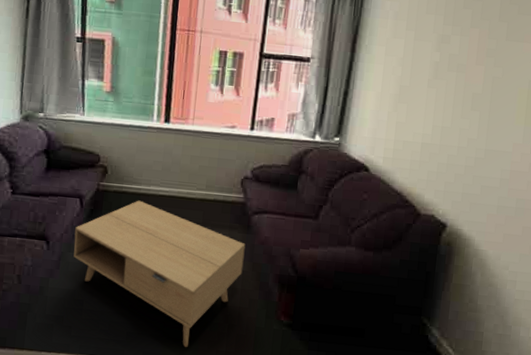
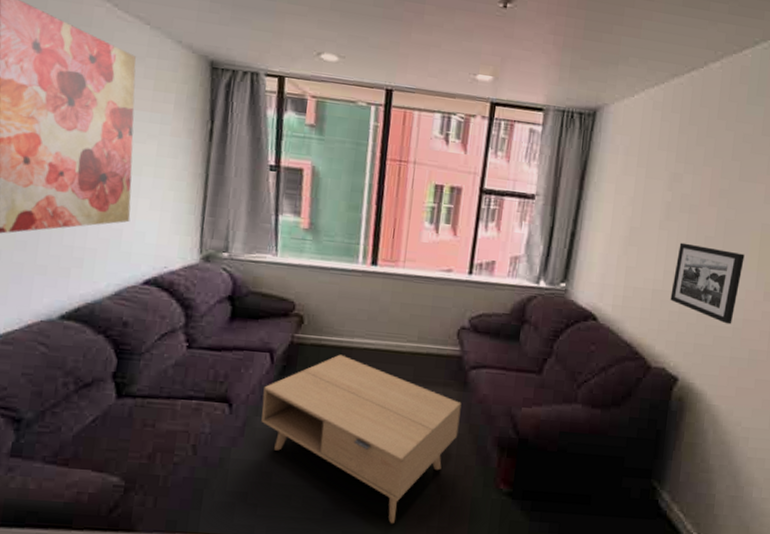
picture frame: none [439,99,512,176] -> present [670,242,745,325]

